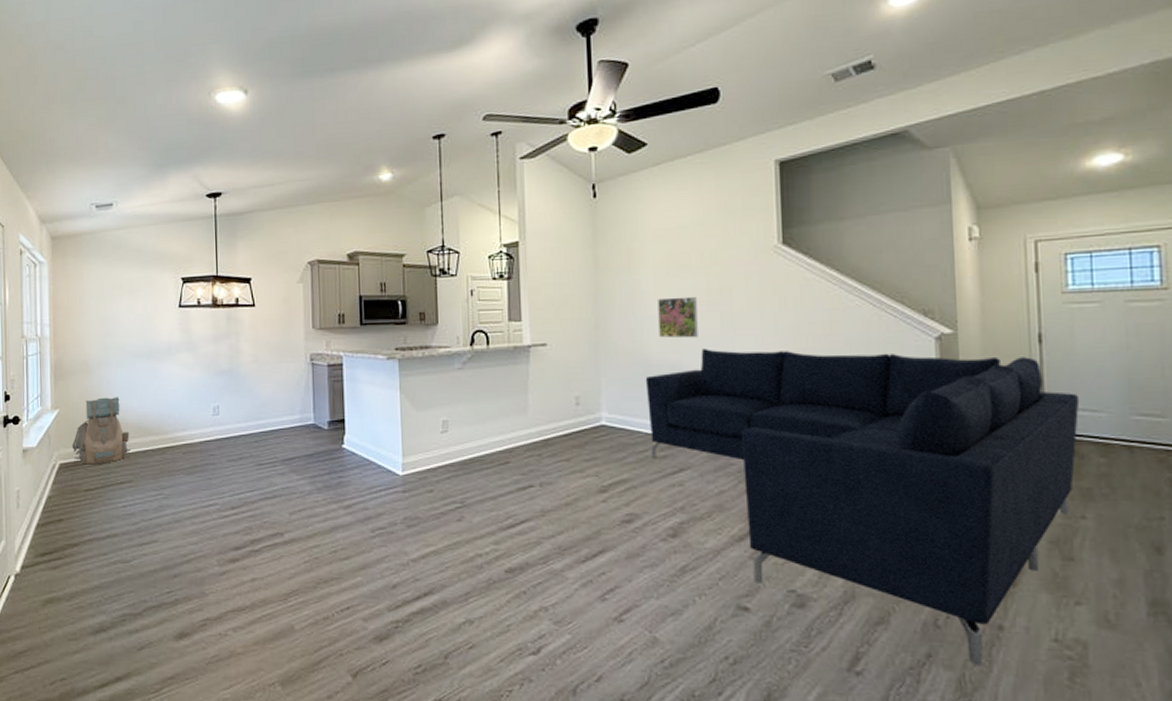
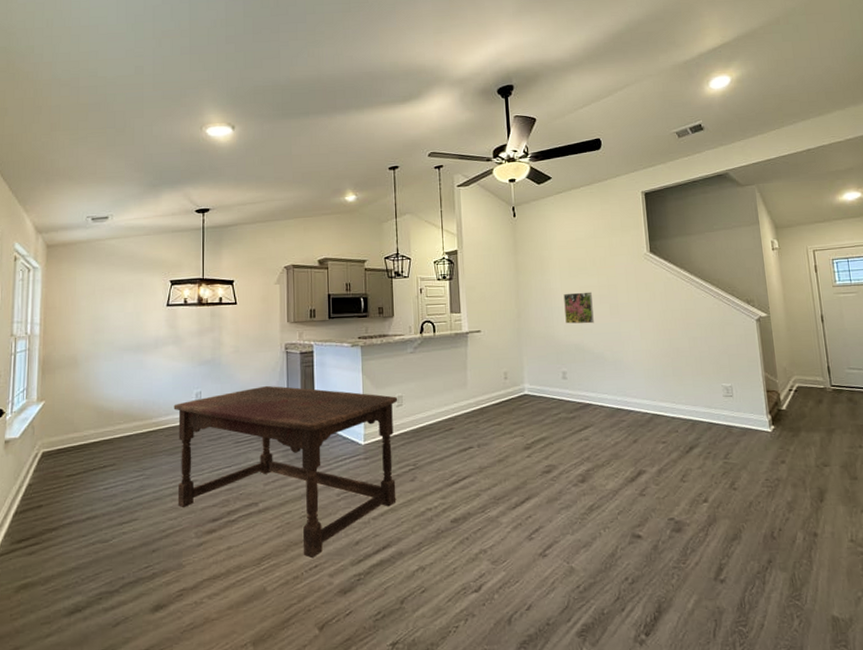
backpack: present [71,397,130,465] -> none [55,387,115,452]
dining table: none [190,401,443,599] -> present [173,385,398,559]
sofa: present [645,349,1080,666] -> none [556,331,852,566]

